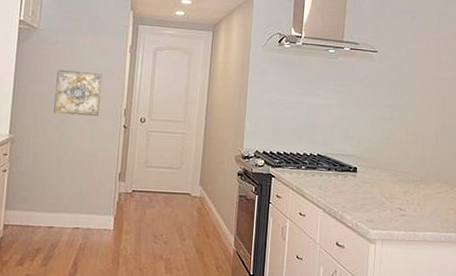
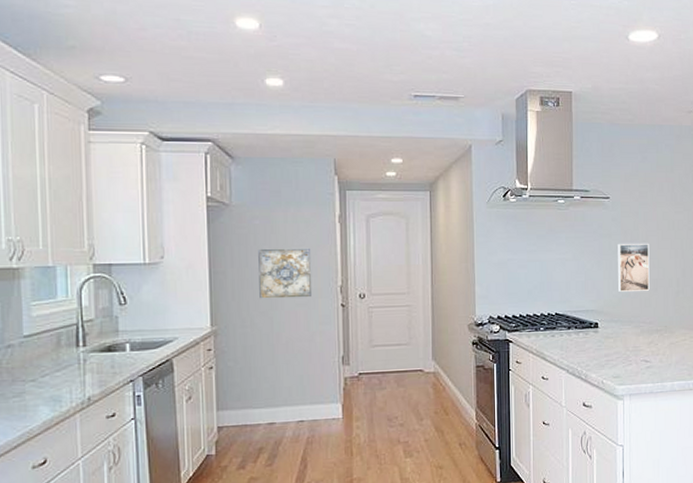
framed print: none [379,95,412,142] -> present [618,243,650,292]

